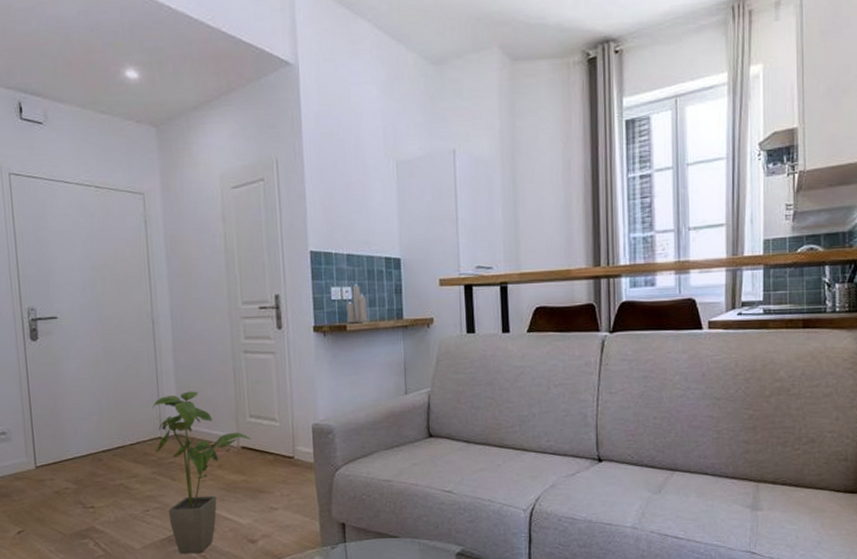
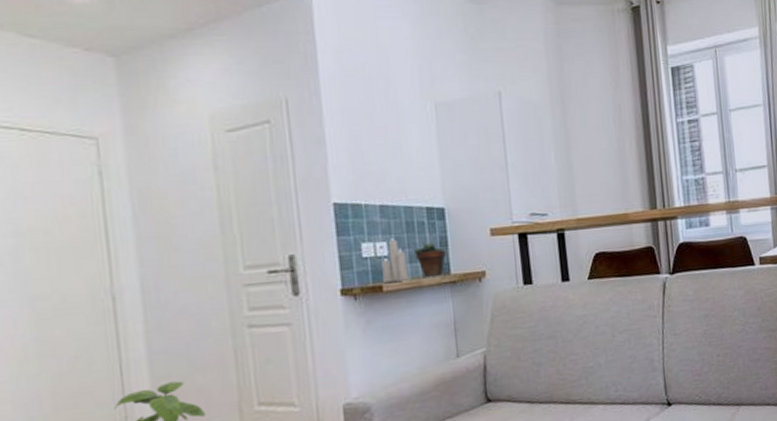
succulent plant: none [374,279,401,321] -> present [414,231,447,278]

